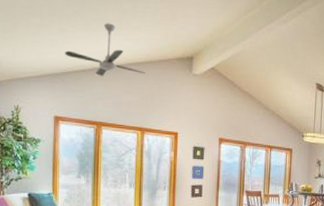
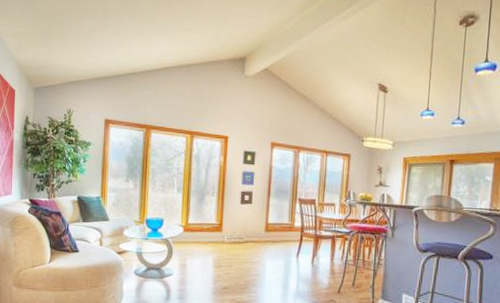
ceiling fan: present [65,23,146,76] -> none [117,25,197,79]

